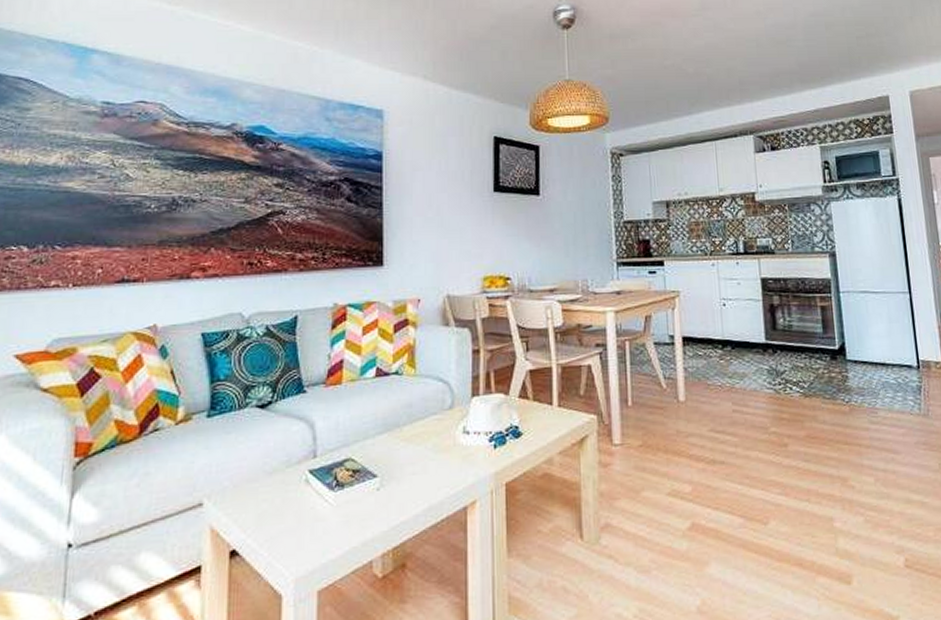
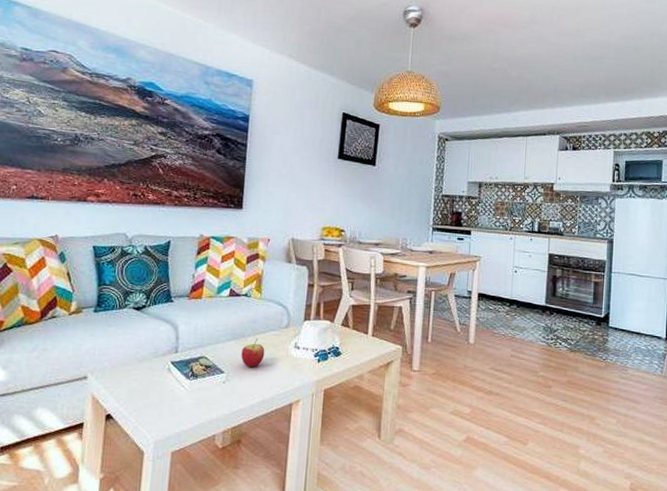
apple: none [397,427,426,466] -> present [241,338,265,368]

